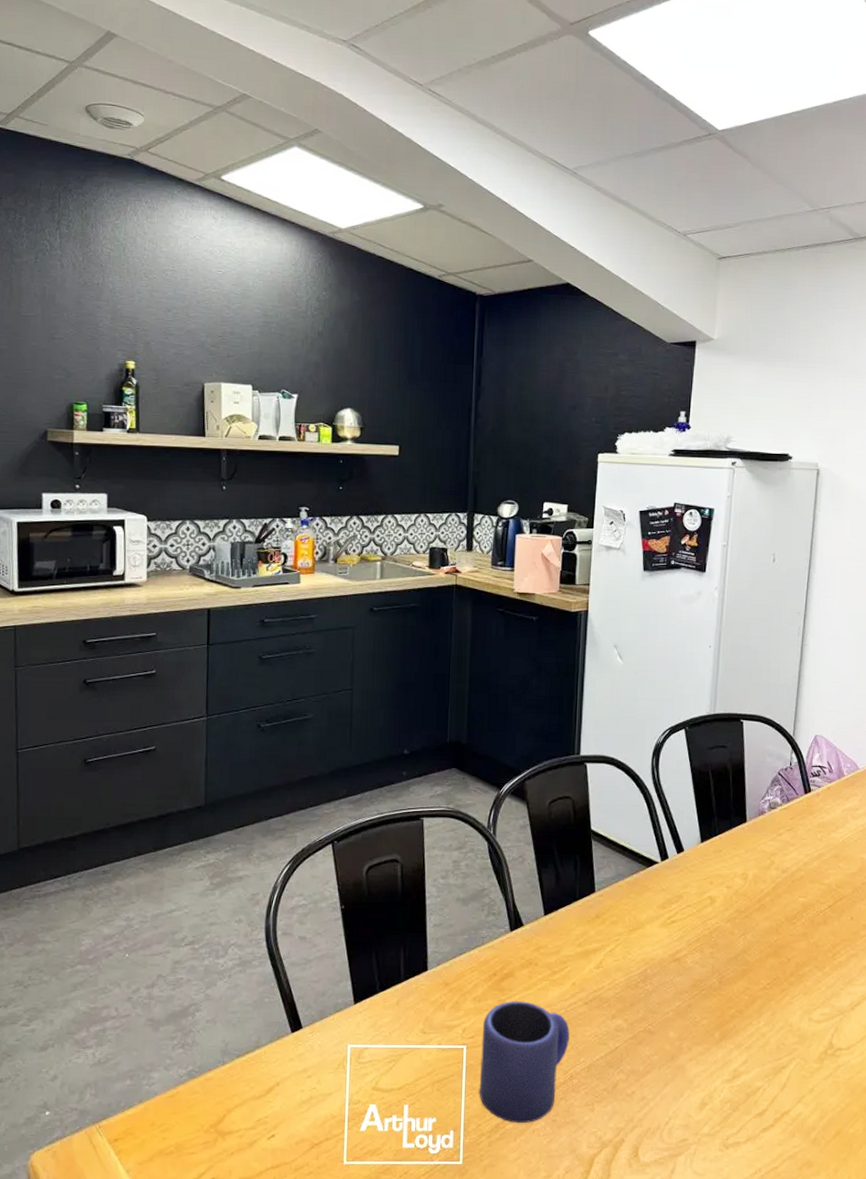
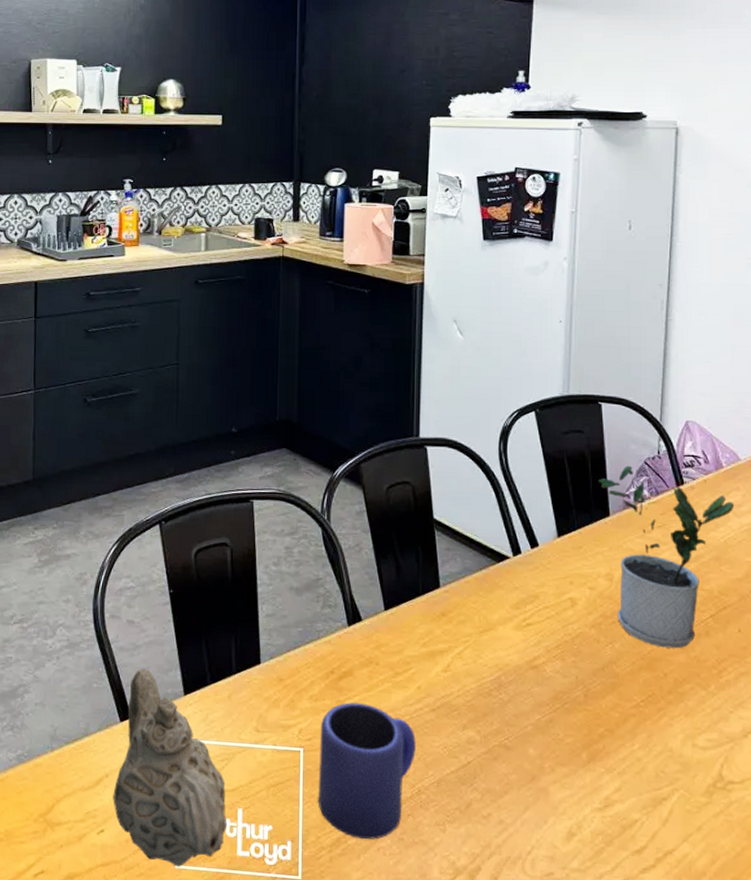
teapot: none [283,981,394,1163] -> present [113,668,228,867]
potted plant: none [737,776,853,937] -> present [597,465,735,649]

